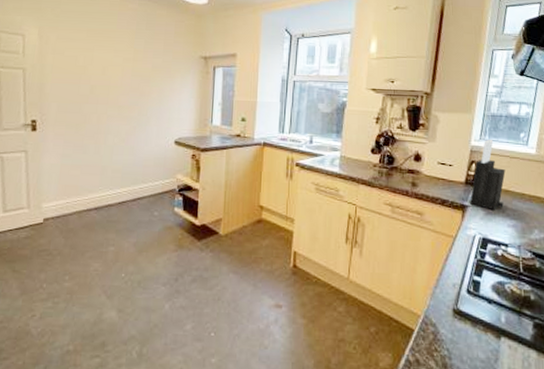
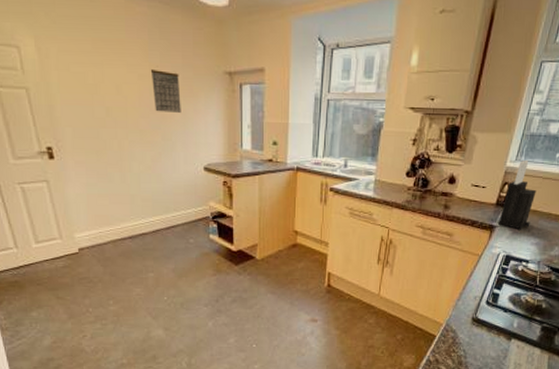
calendar: none [134,53,160,91] -> present [150,68,181,113]

